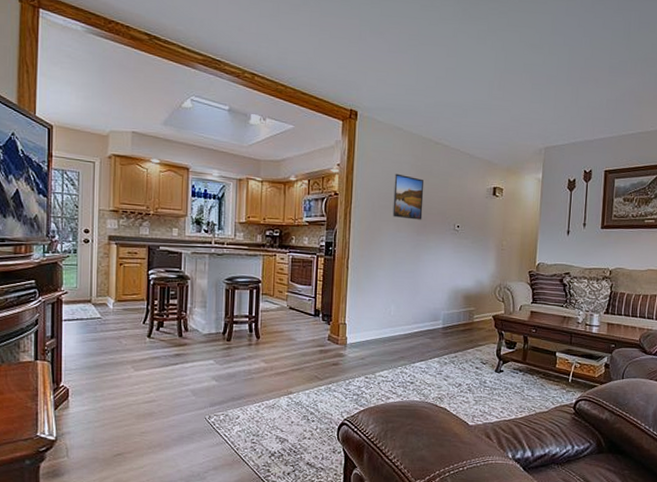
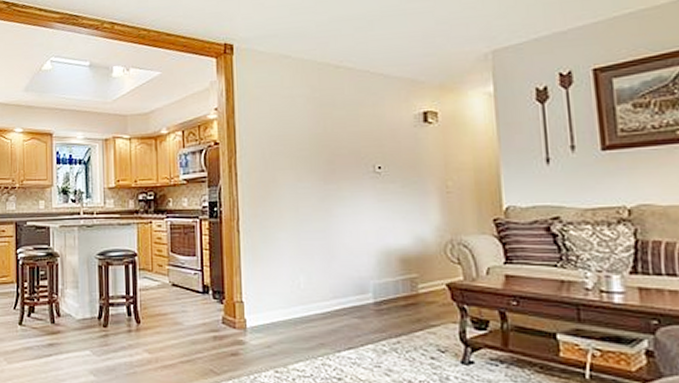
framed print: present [392,173,425,220] -> none [287,110,329,165]

